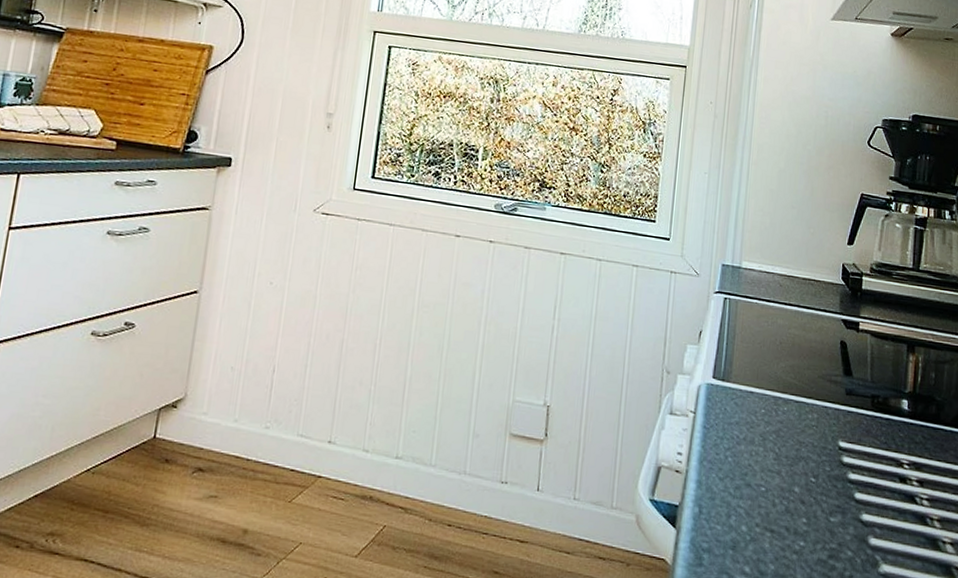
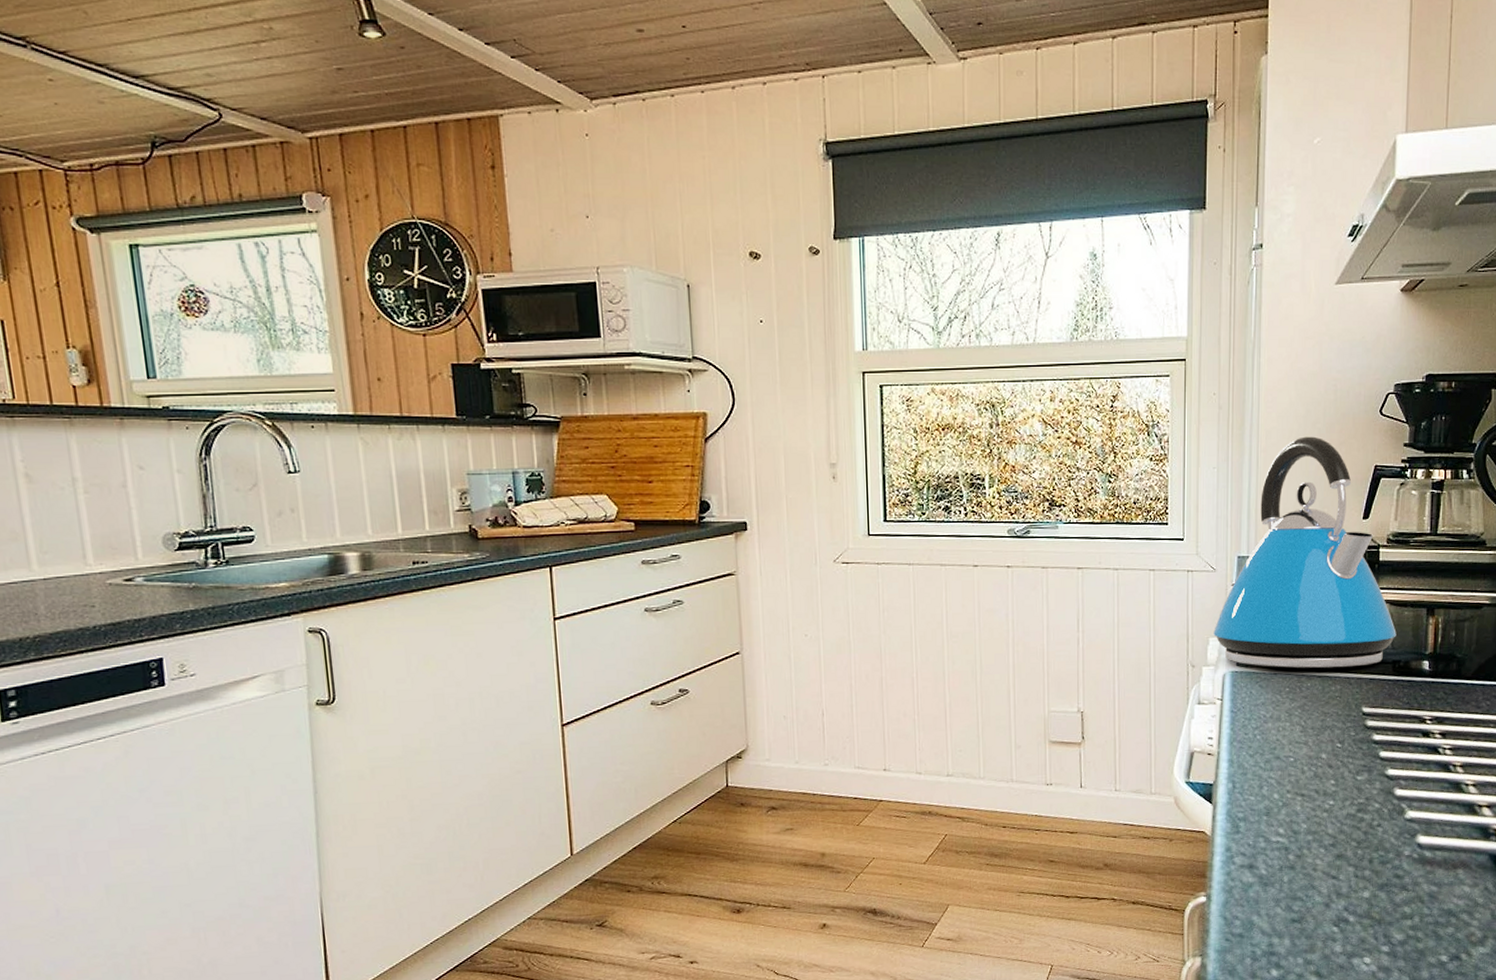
kettle: none [692,156,876,397] -> present [1213,436,1397,669]

